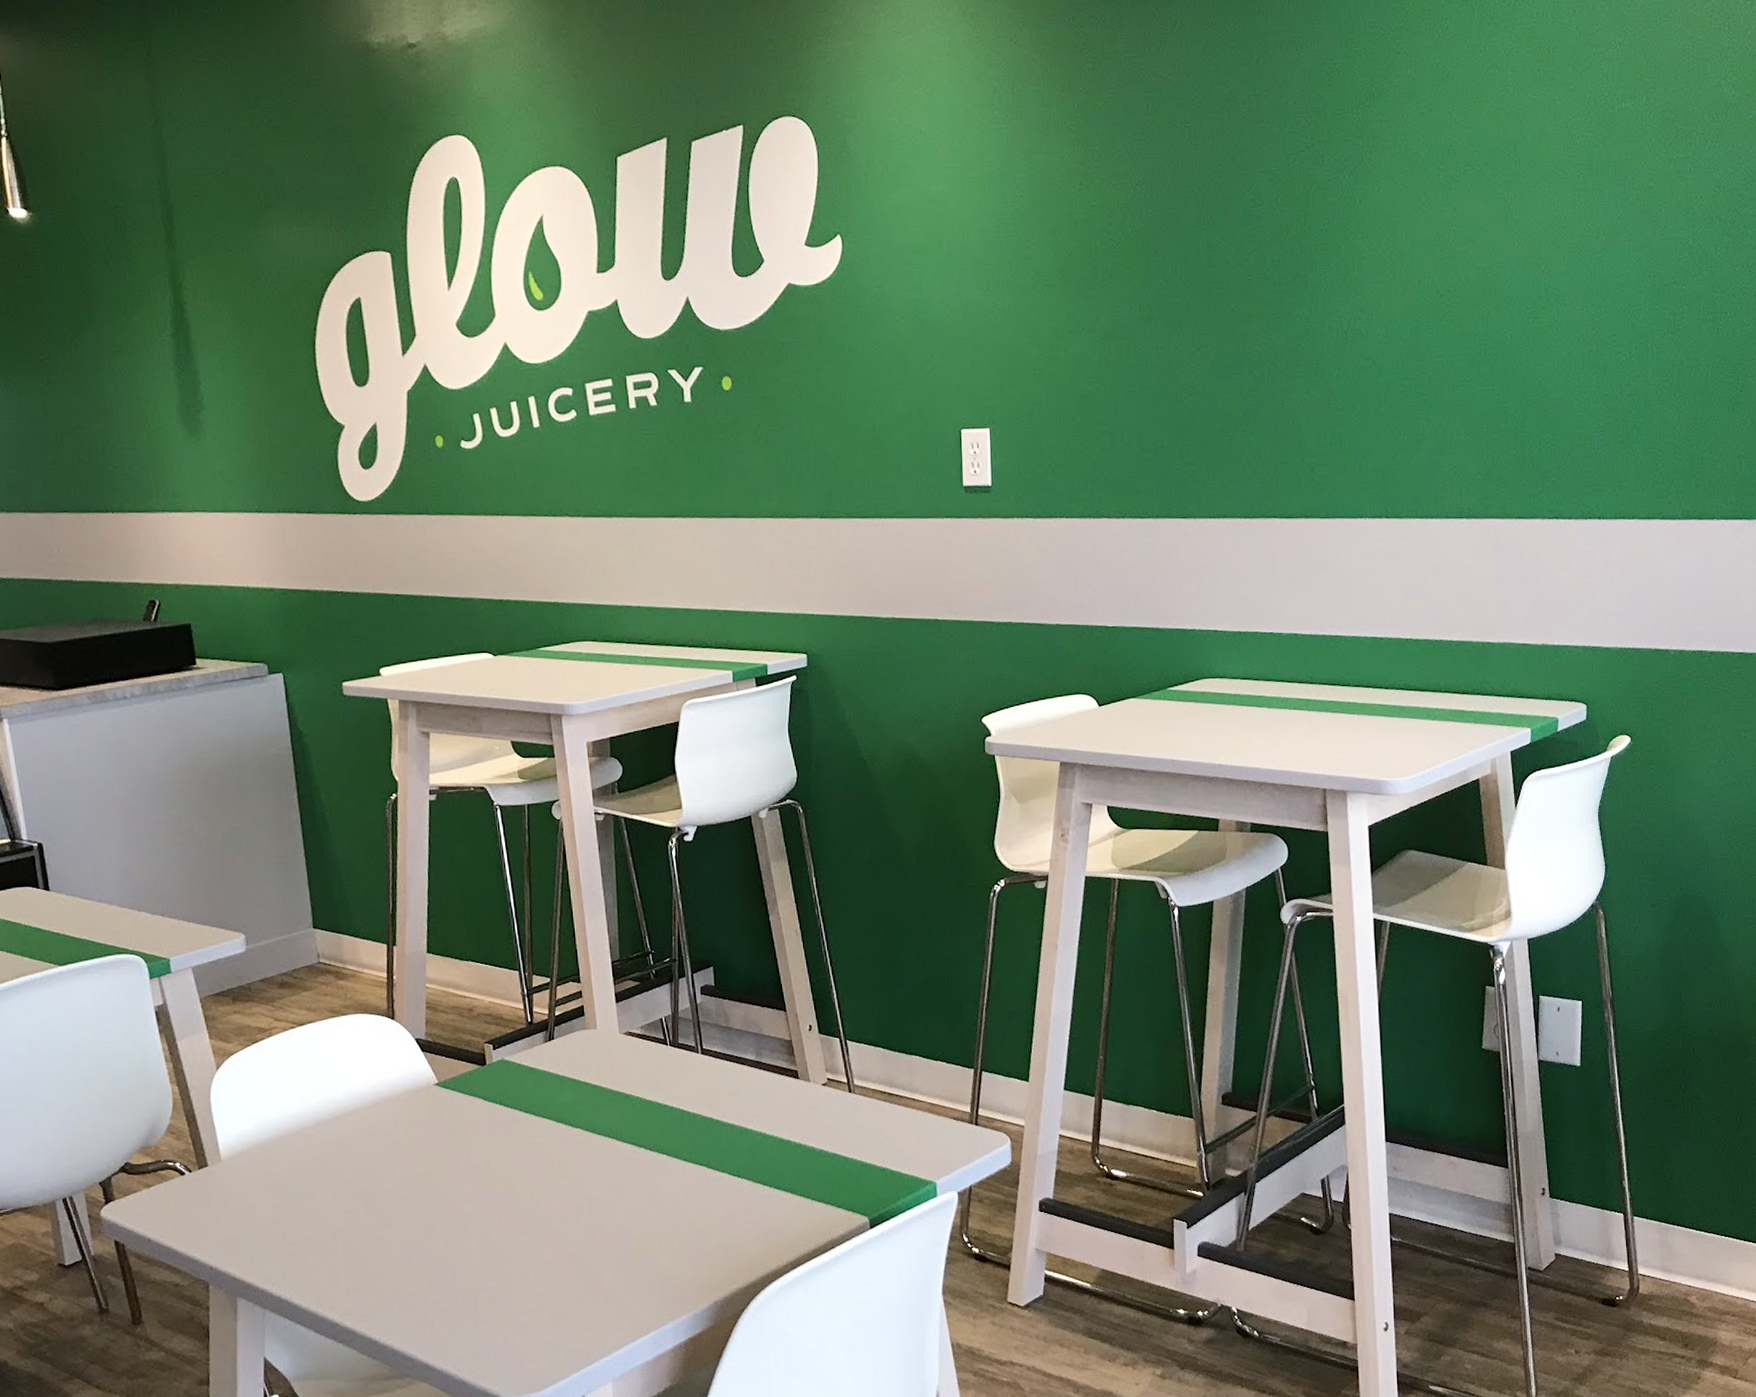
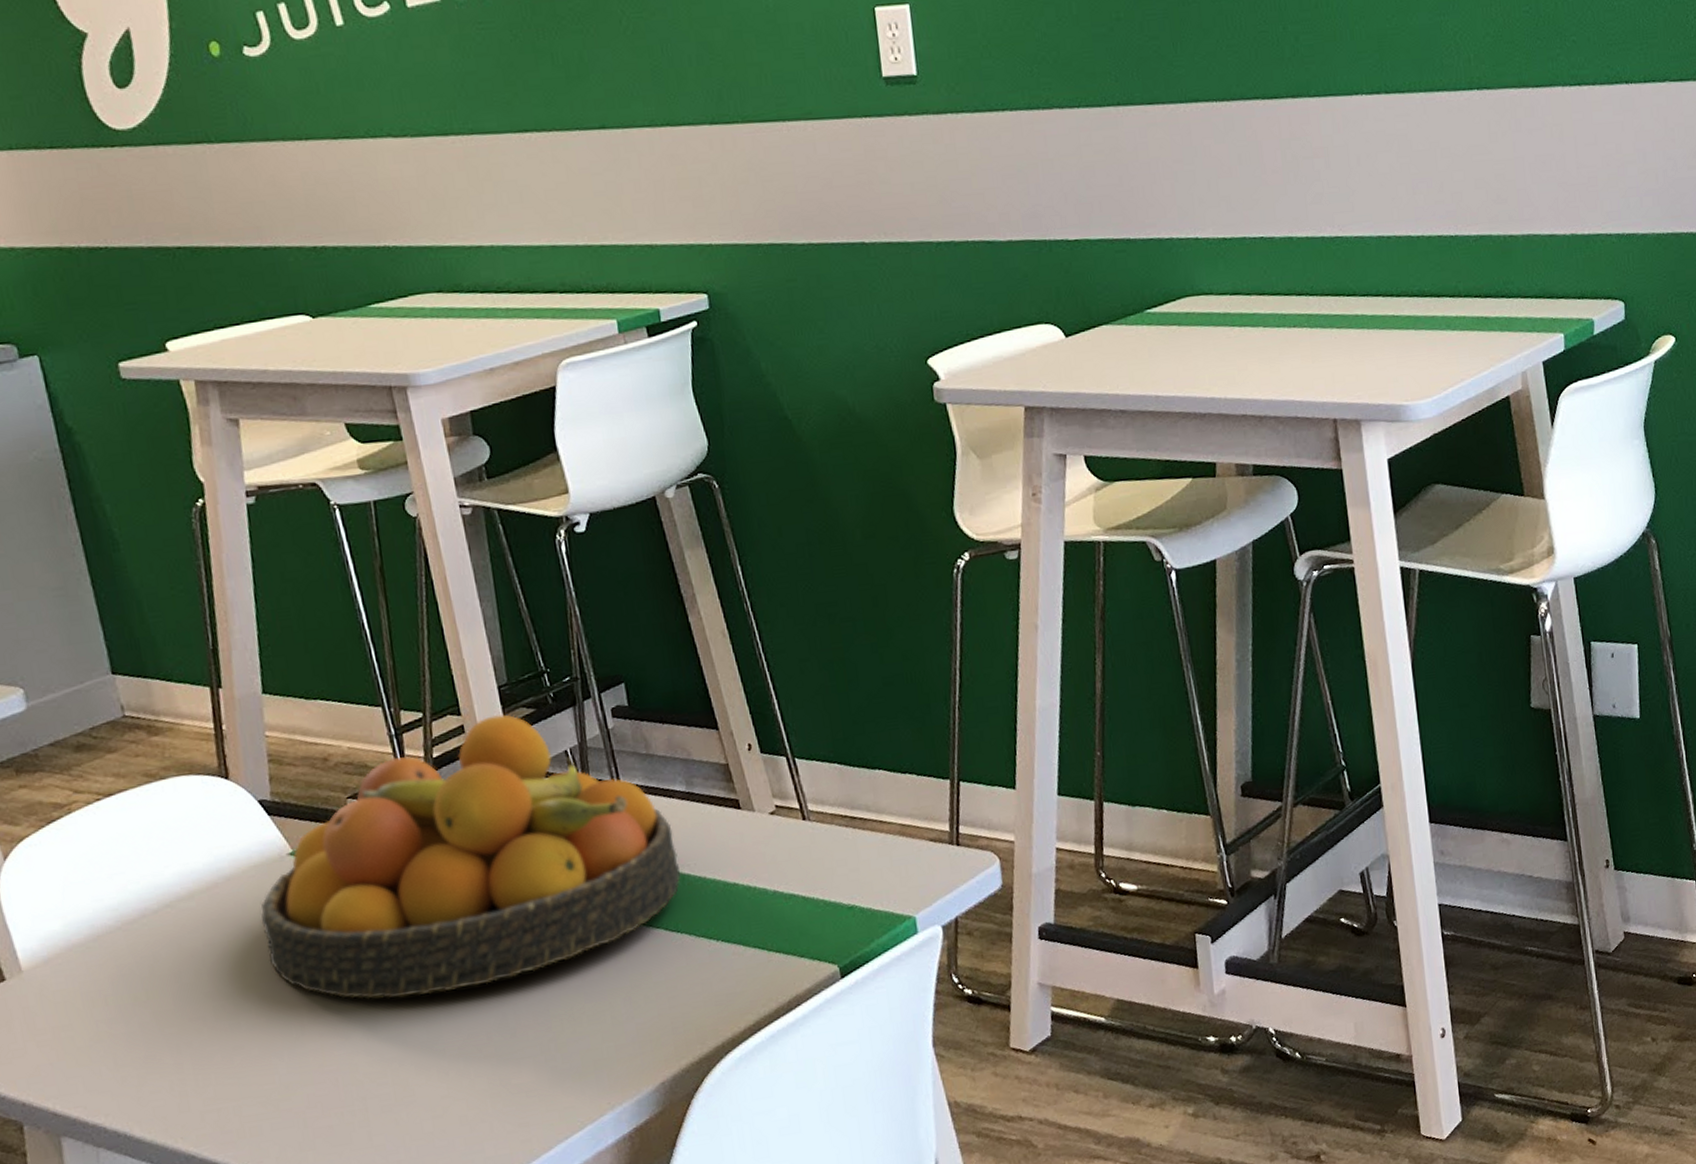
fruit bowl: none [408,985,745,1210] -> present [261,714,680,1000]

